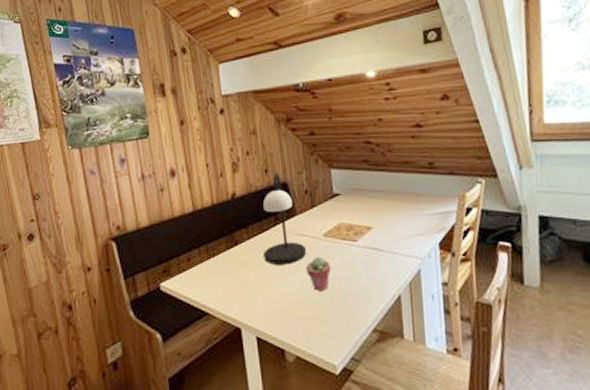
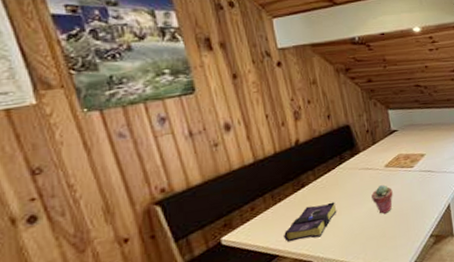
book: none [215,266,269,303] -> present [284,201,337,243]
table lamp: present [263,172,307,265] -> none [328,117,372,199]

